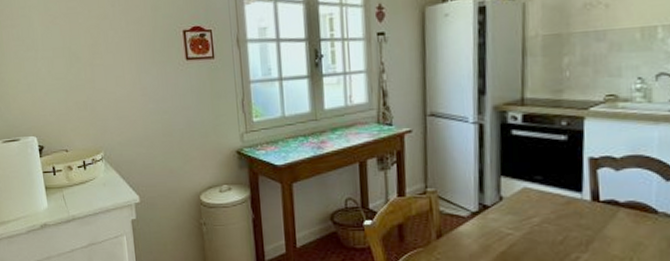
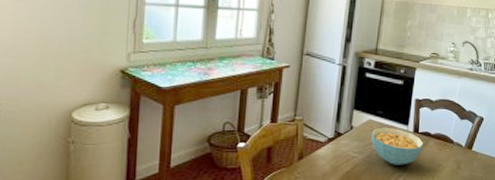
cereal bowl: none [529,195,610,244] -> present [371,127,424,165]

